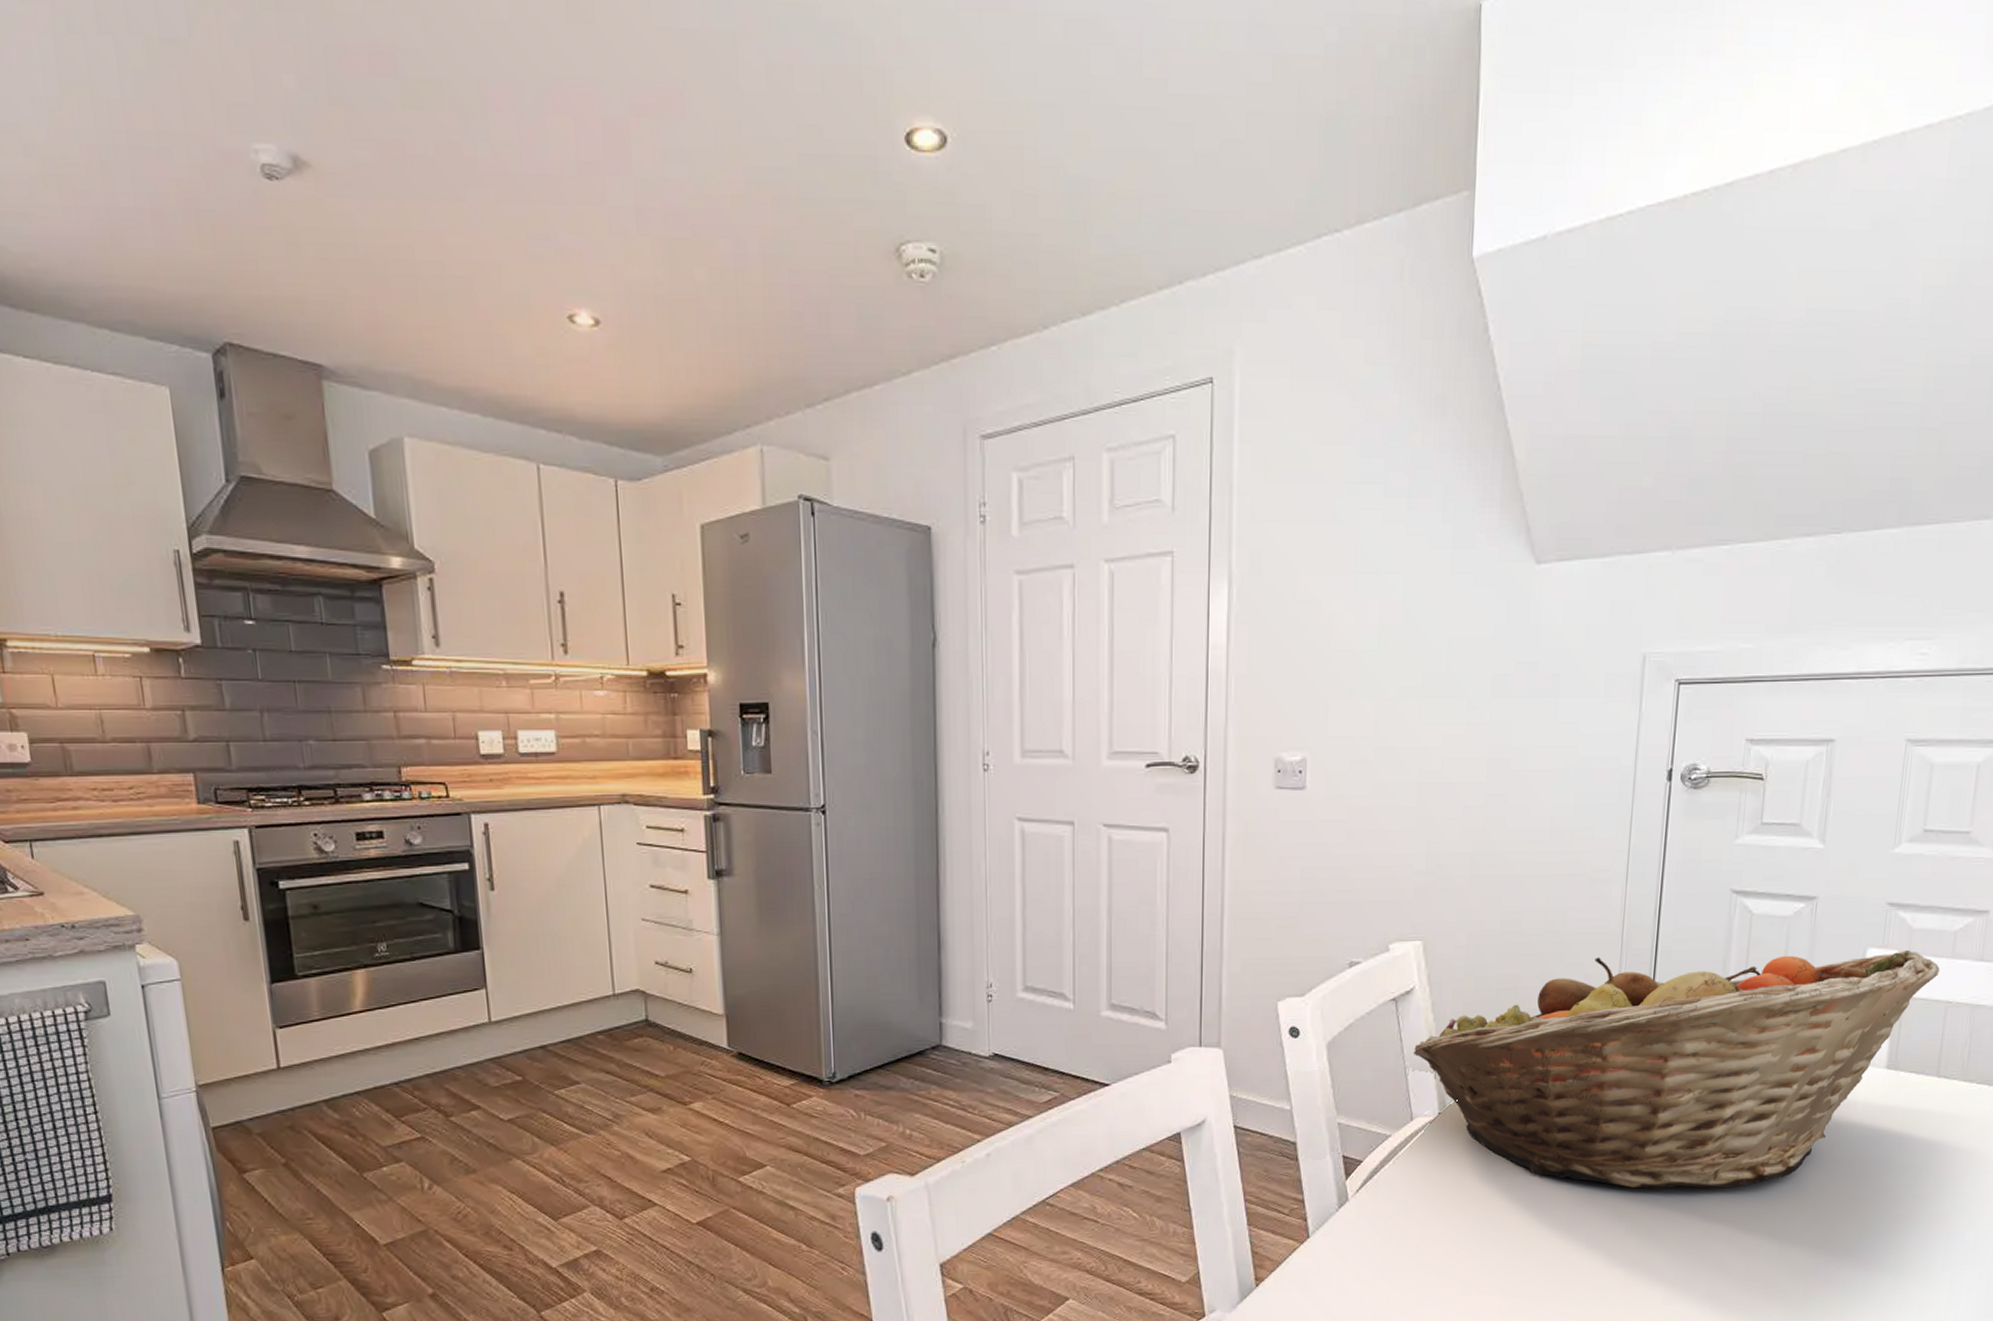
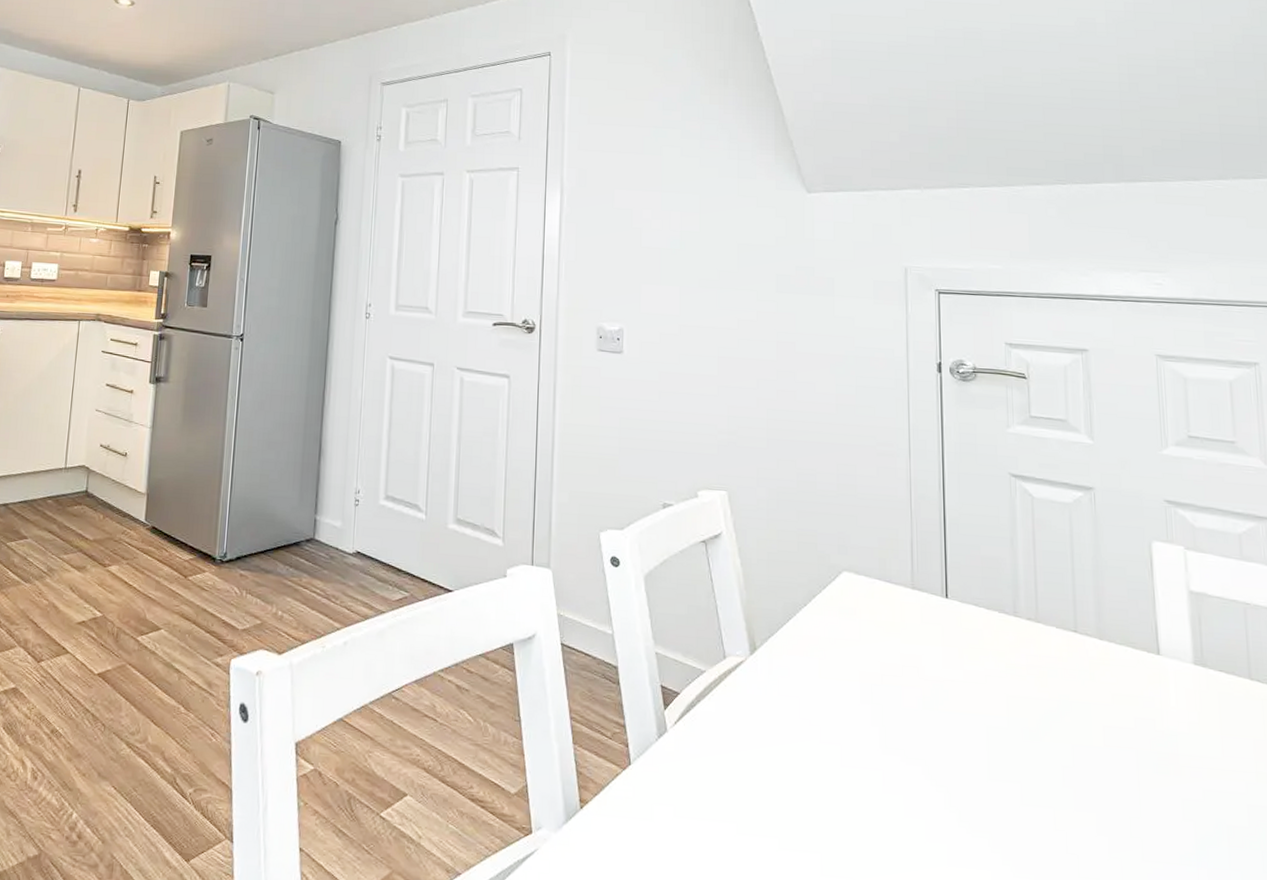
fruit basket: present [1413,950,1940,1189] -> none [723,523,1231,770]

